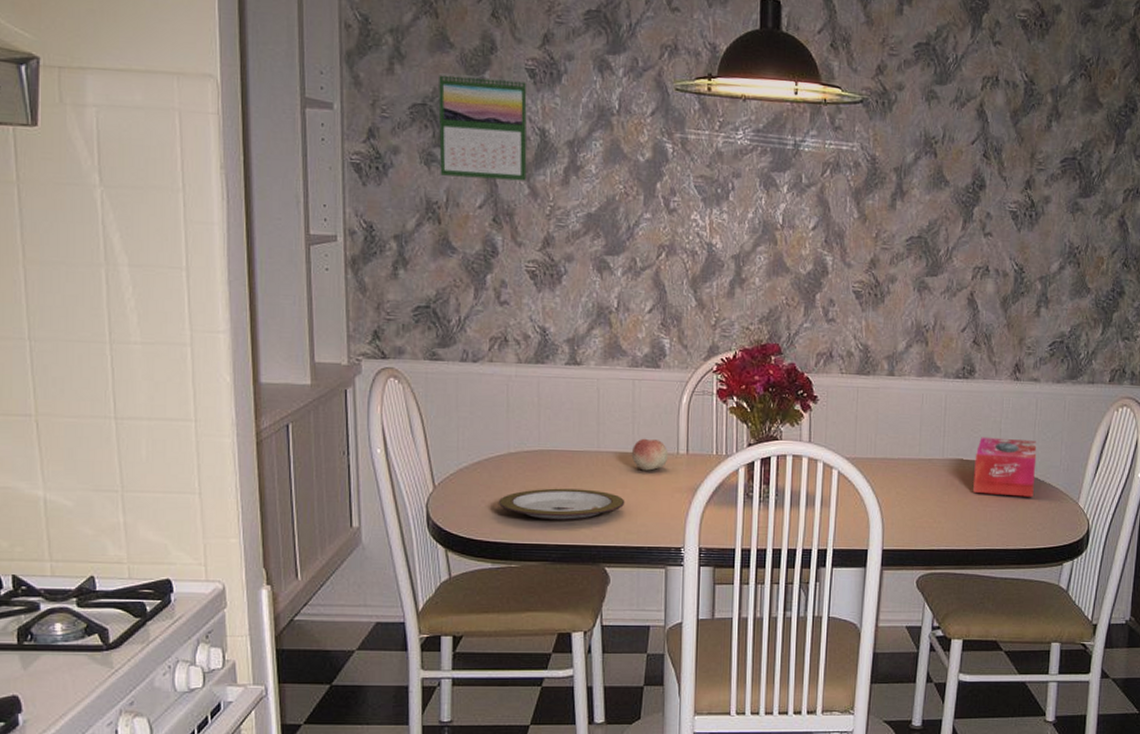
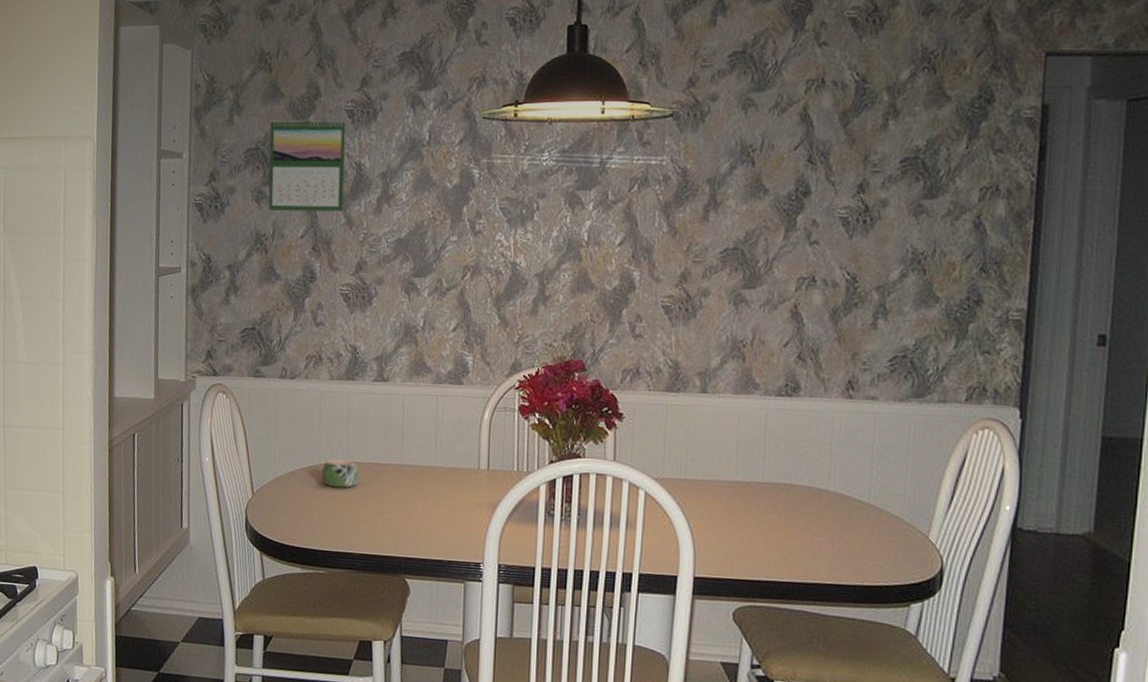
plate: present [499,488,625,520] -> none [309,499,427,531]
mug: none [511,447,553,477] -> present [321,459,360,488]
fruit: present [631,438,669,471] -> none [433,453,470,485]
tissue box: present [973,437,1037,497] -> none [799,460,876,528]

